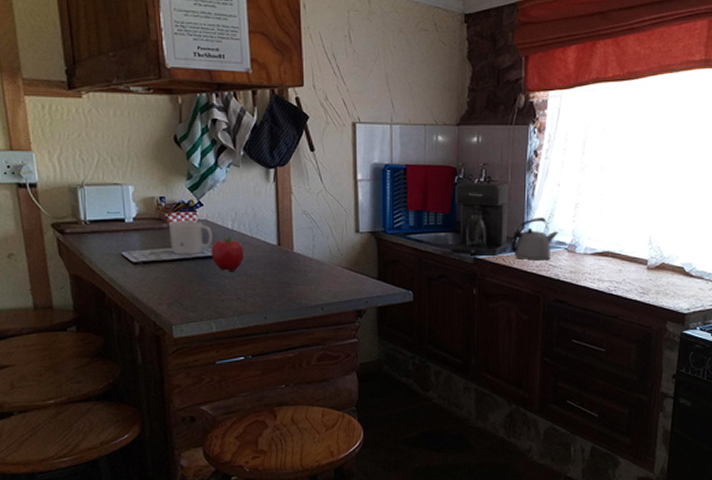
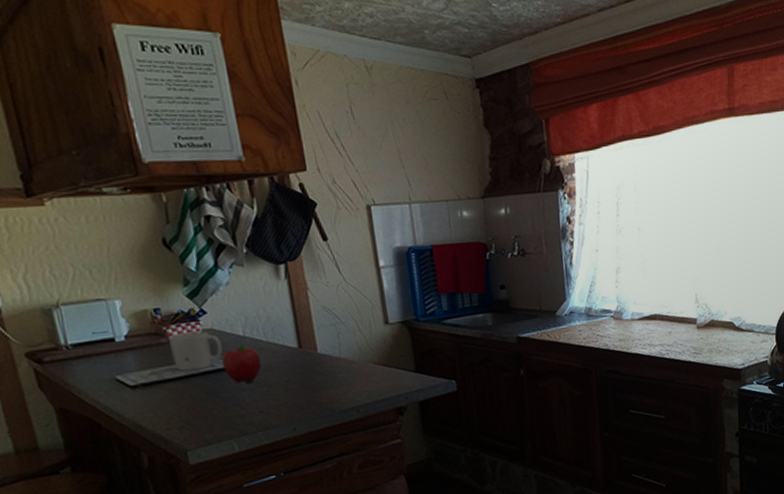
coffee maker: present [450,182,508,256] -> none [488,255,552,335]
kettle: present [511,218,558,261] -> none [554,286,603,333]

